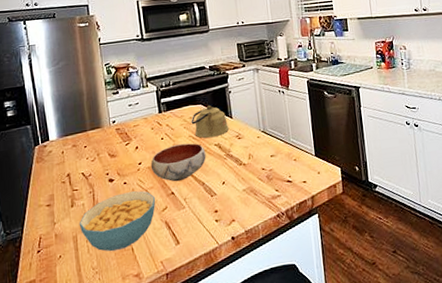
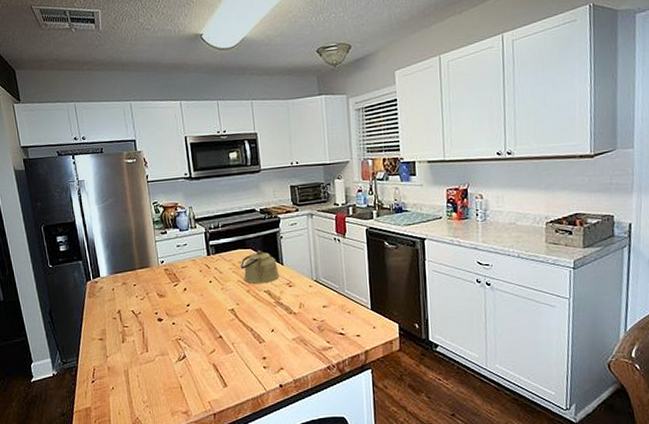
cereal bowl: present [79,191,156,252] -> none [129,332,204,388]
bowl: present [150,143,206,182] -> none [198,288,255,326]

